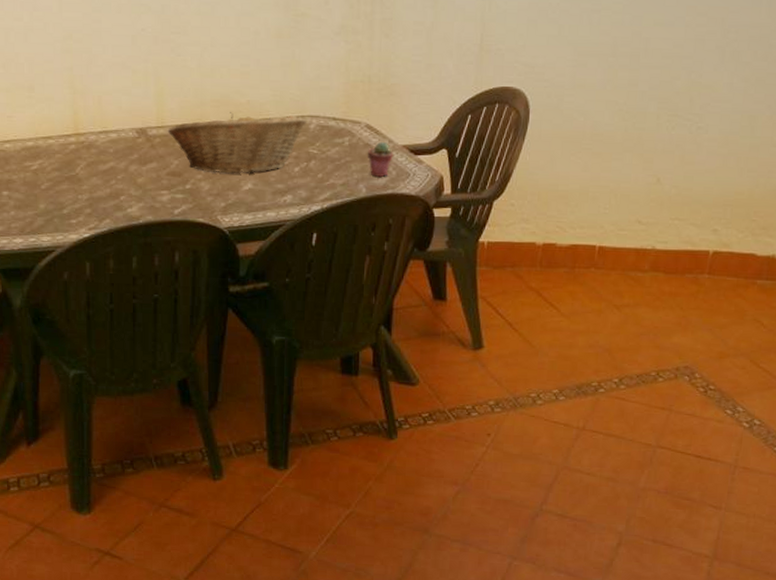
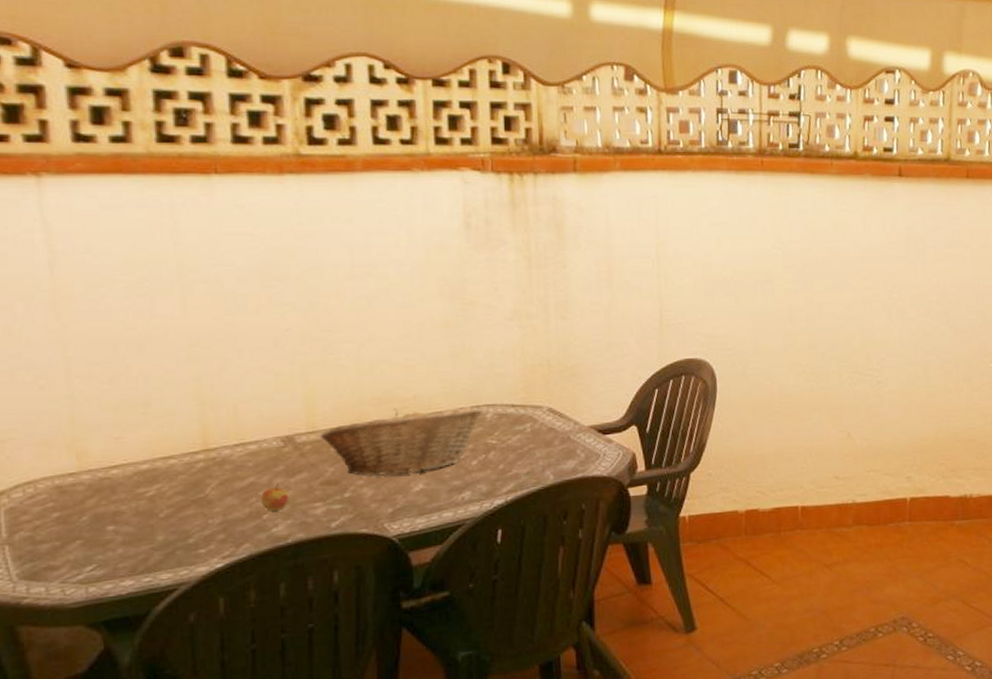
apple: none [119,169,141,194] -> present [261,483,288,512]
potted succulent: present [367,141,394,178] -> none [551,424,581,462]

